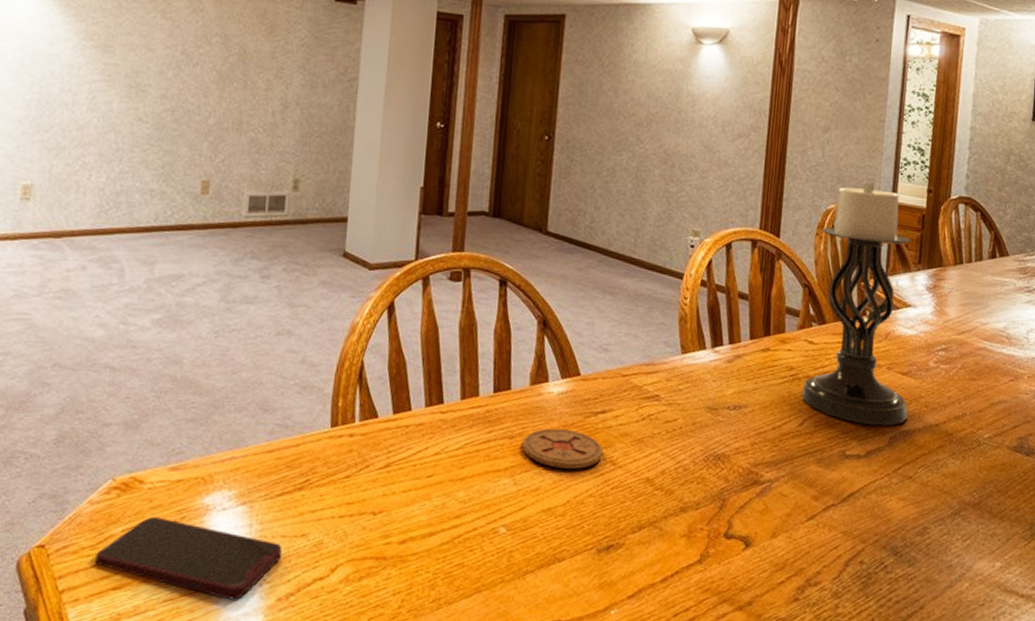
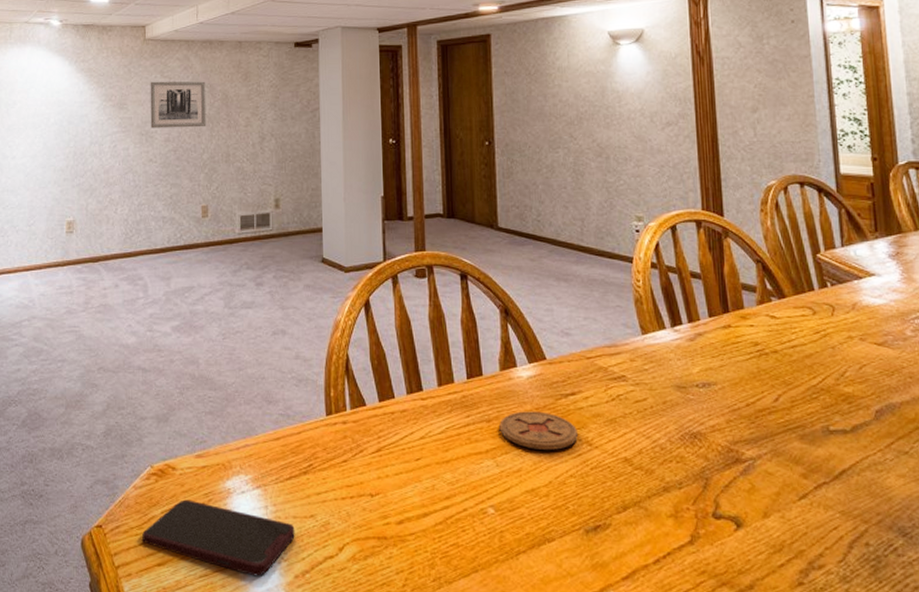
wall art: none [143,22,220,86] -> present [150,81,207,129]
candle holder: present [801,182,912,425] -> none [765,156,892,398]

